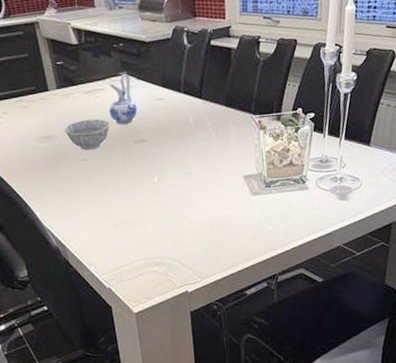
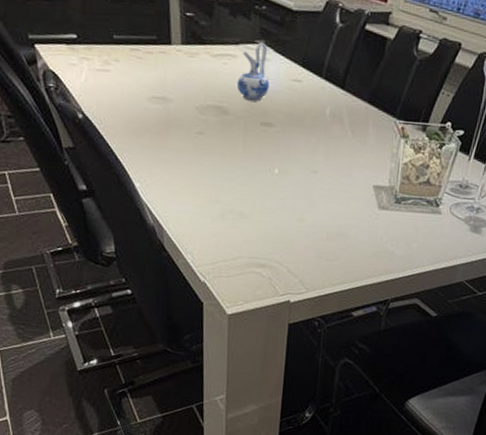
bowl: present [64,118,110,151] -> none [182,86,236,124]

